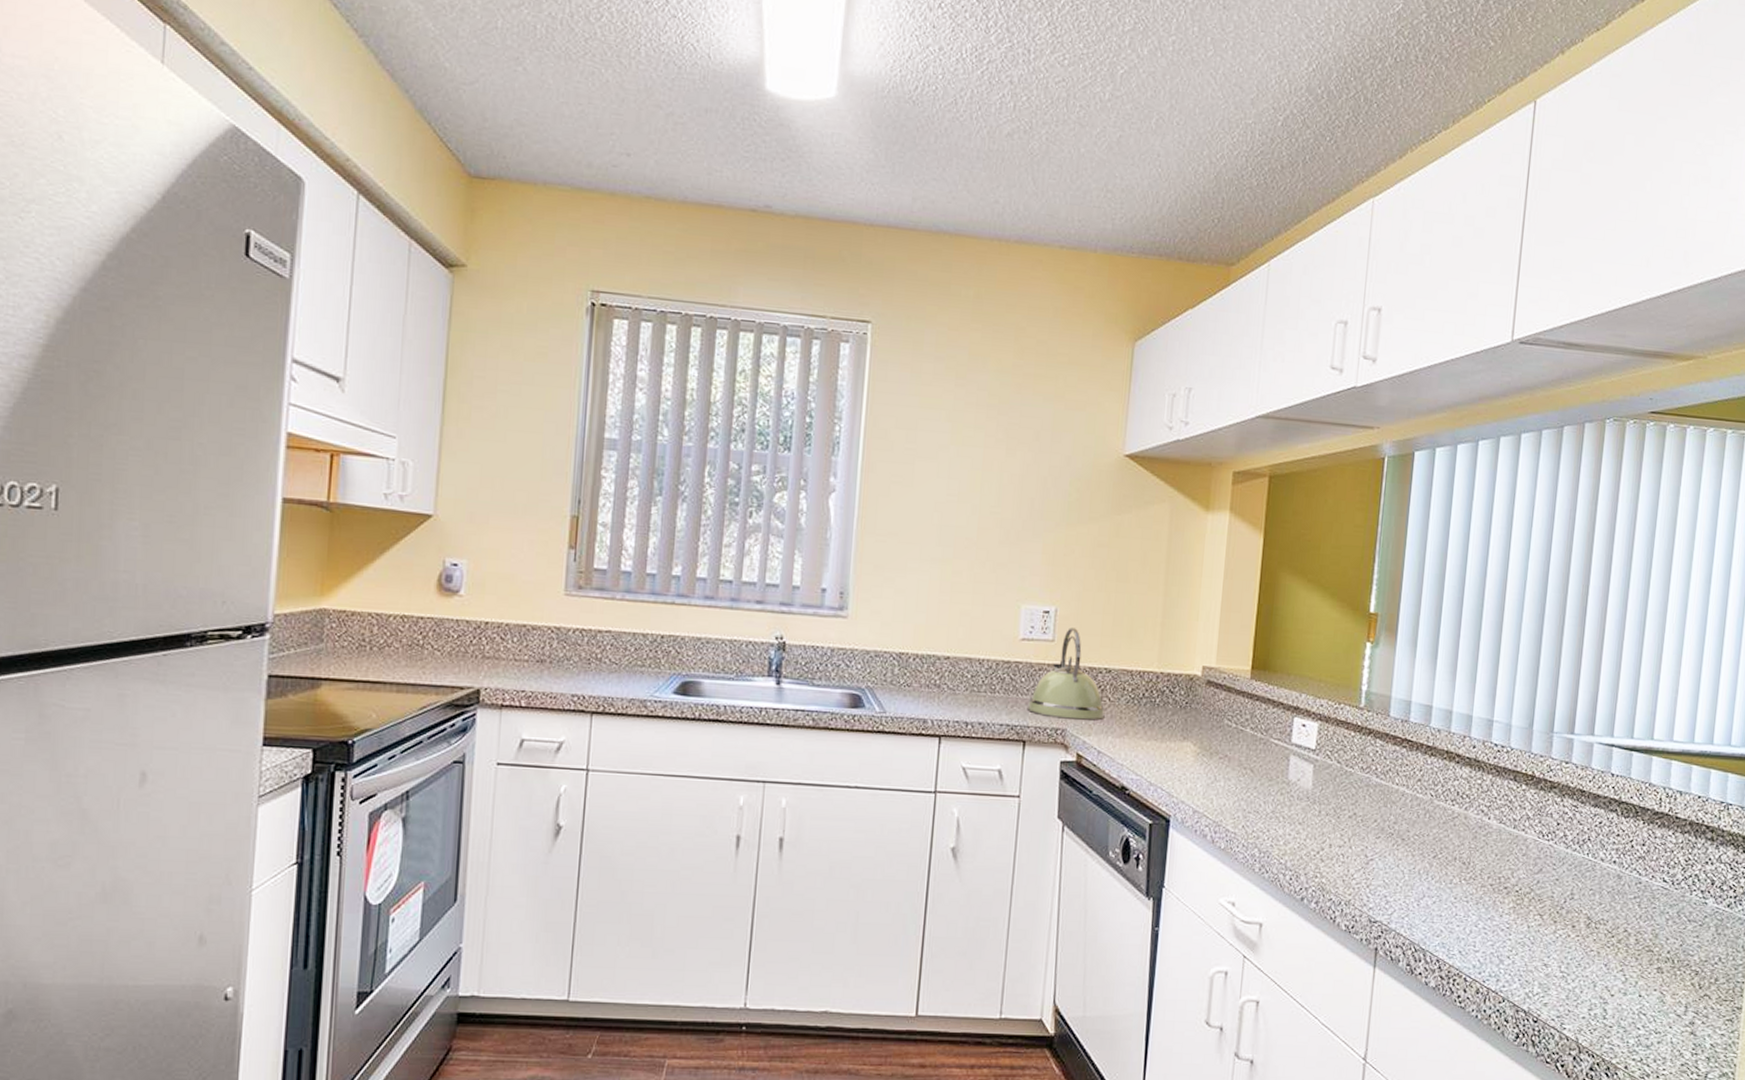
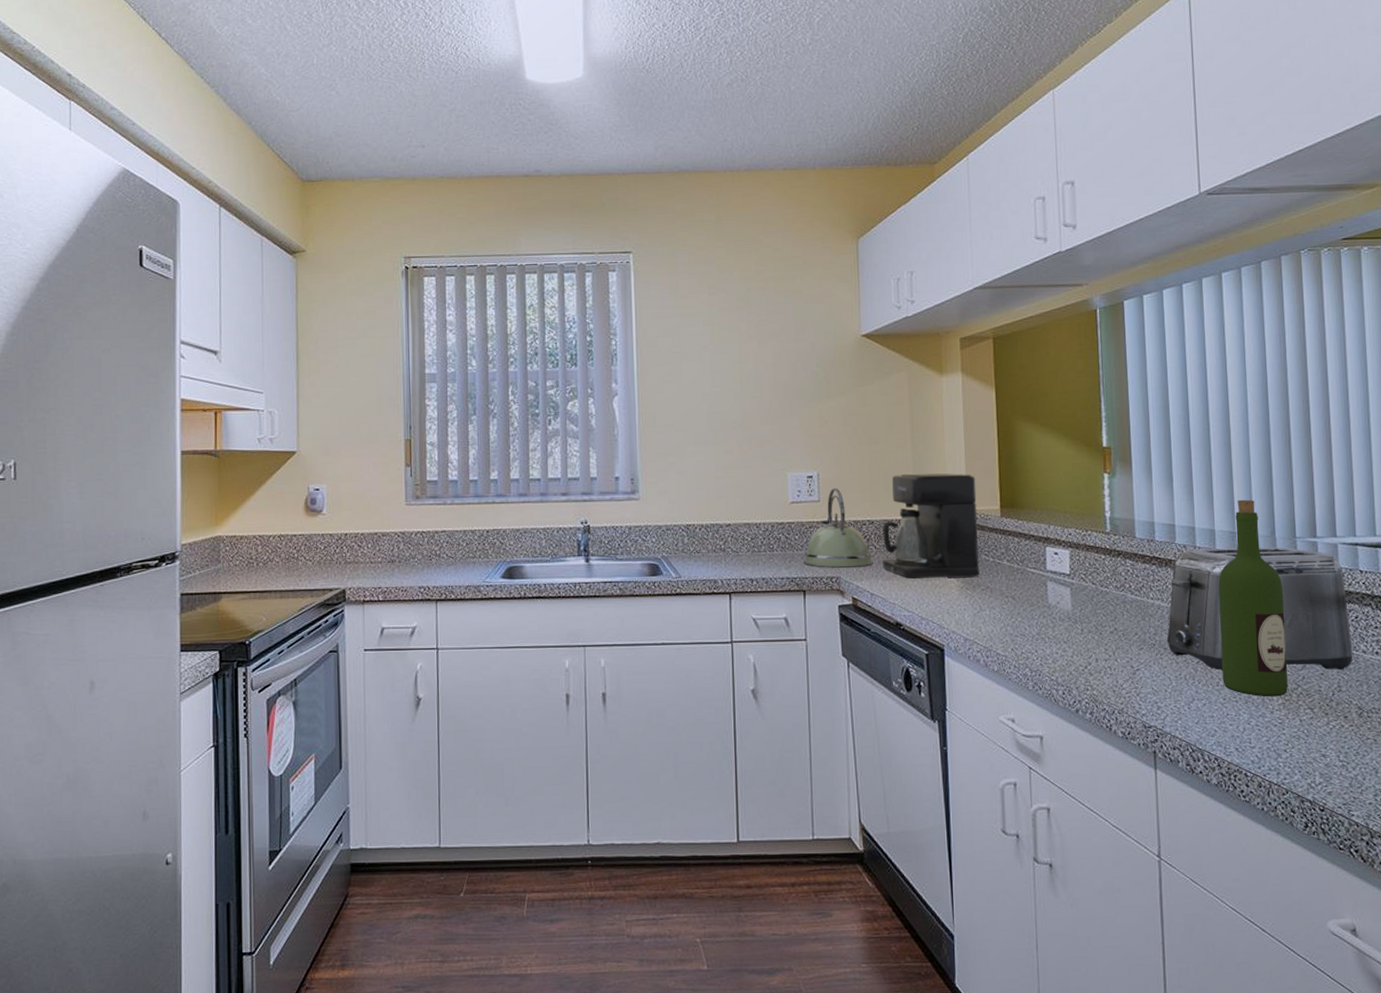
coffee maker: none [1115,619,1229,743] -> present [882,473,980,579]
toaster: none [1405,735,1595,877] -> present [1166,547,1353,671]
wine bottle: none [1456,685,1533,900] -> present [1218,499,1288,697]

